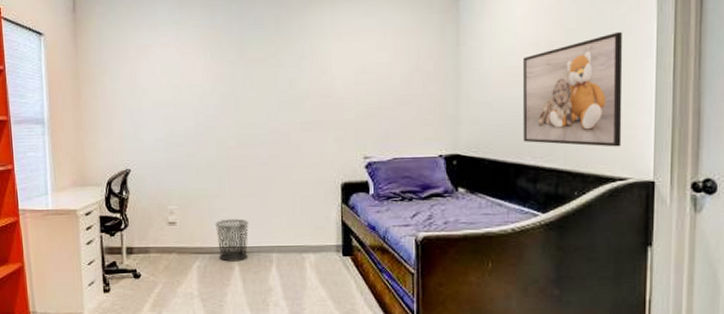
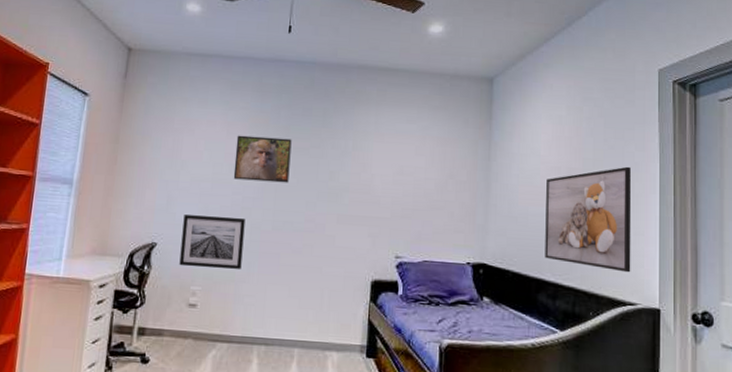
wall art: none [152,136,213,189] -> present [179,215,246,270]
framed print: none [191,51,248,100] -> present [233,135,292,183]
waste bin: present [215,218,249,262] -> none [237,306,273,354]

